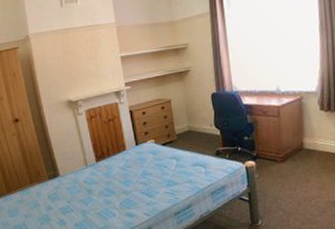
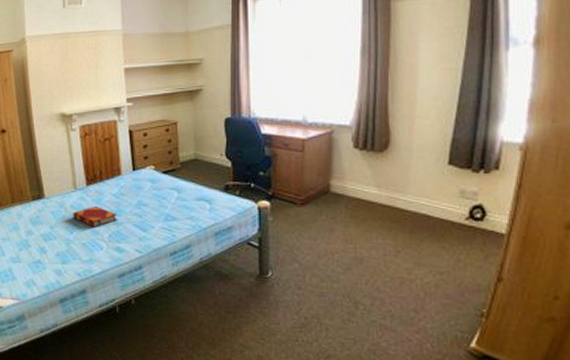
hardback book: none [86,179,127,198] -> present [73,207,118,227]

